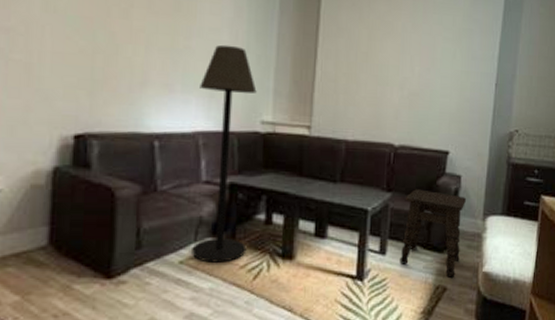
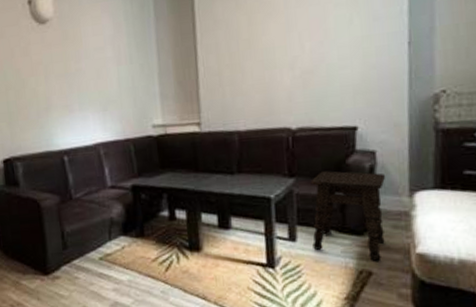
floor lamp: present [192,44,257,263] -> none [93,59,156,258]

